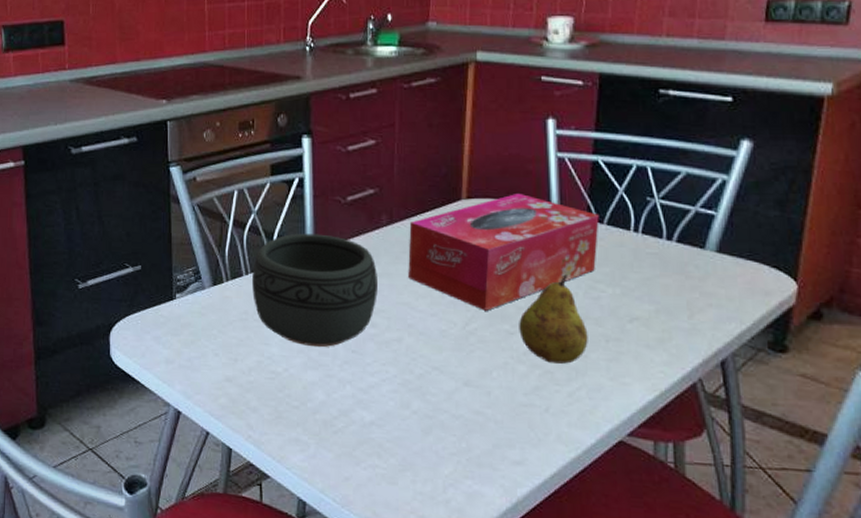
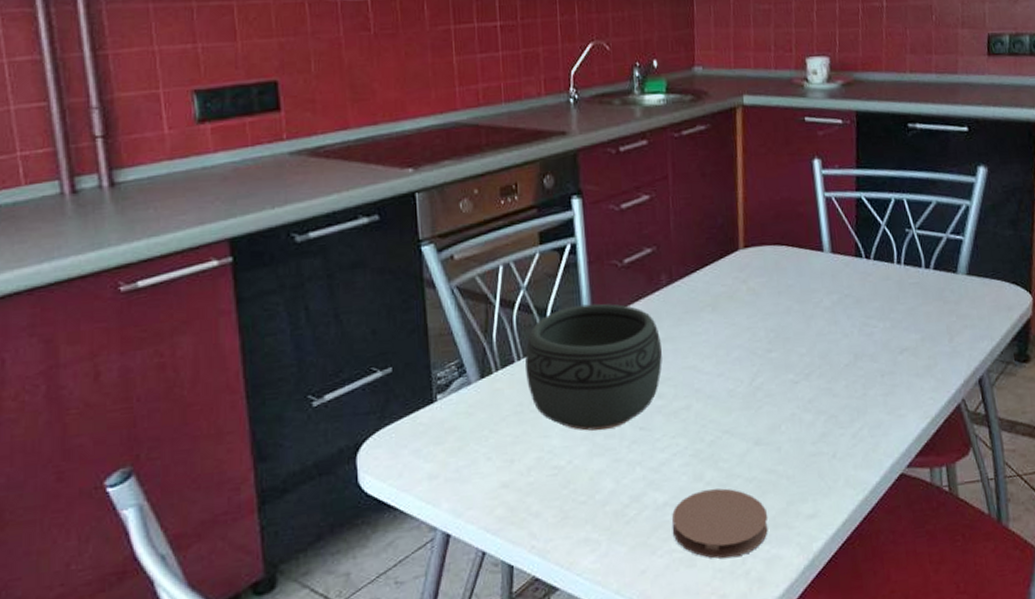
coaster: none [377,418,473,484] -> present [672,488,768,559]
tissue box: present [408,192,599,311] -> none [689,236,867,363]
fruit: present [519,274,588,364] -> none [802,314,866,407]

